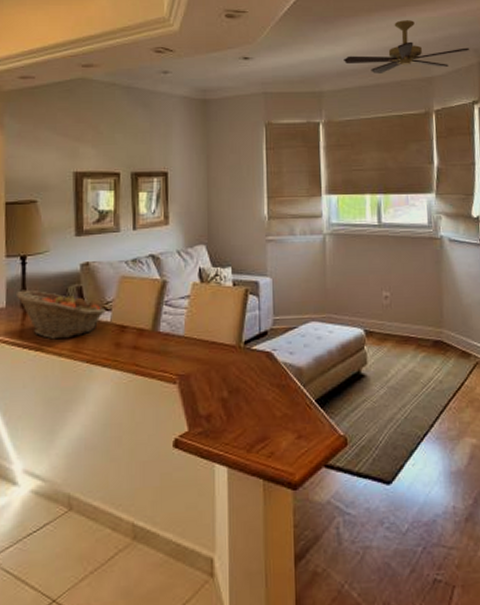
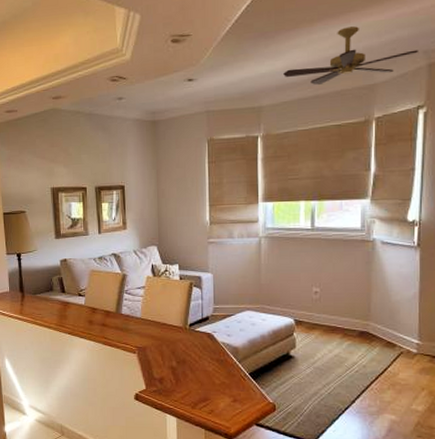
fruit basket: present [15,289,106,340] -> none [15,279,81,316]

